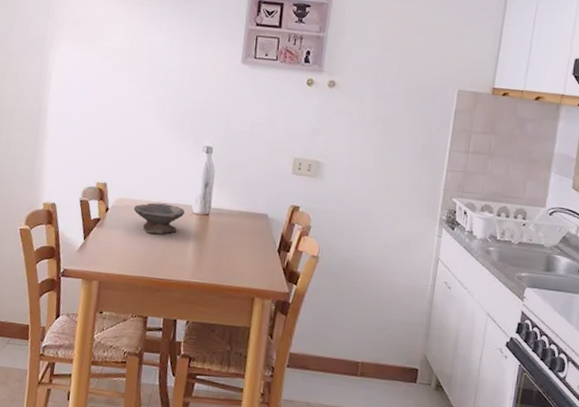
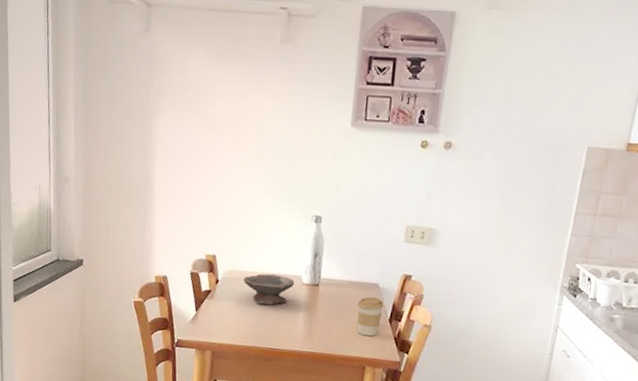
coffee cup: none [246,227,273,267] -> present [357,297,384,337]

